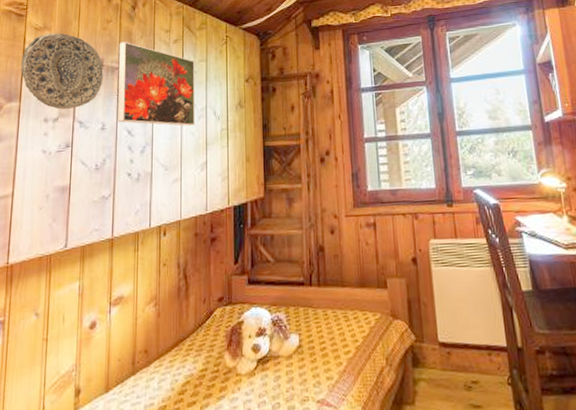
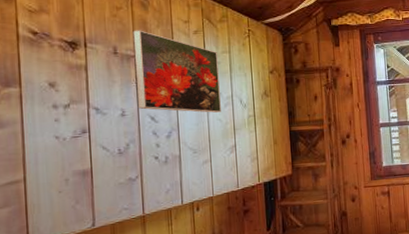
decorative plate: present [21,32,104,109] -> none [16,16,119,96]

